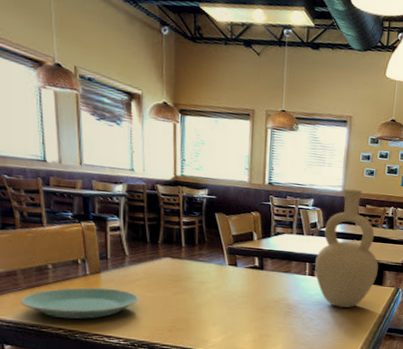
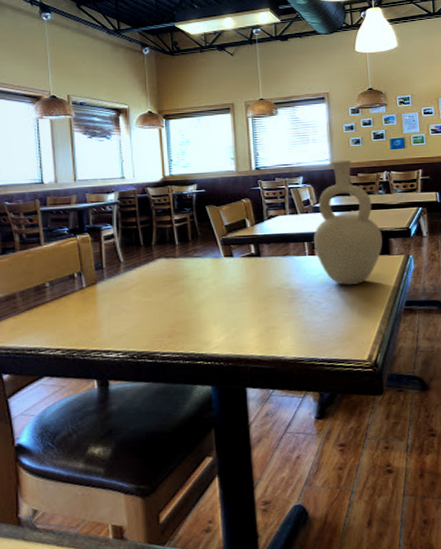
plate: present [21,287,139,319] -> none [19,299,136,338]

